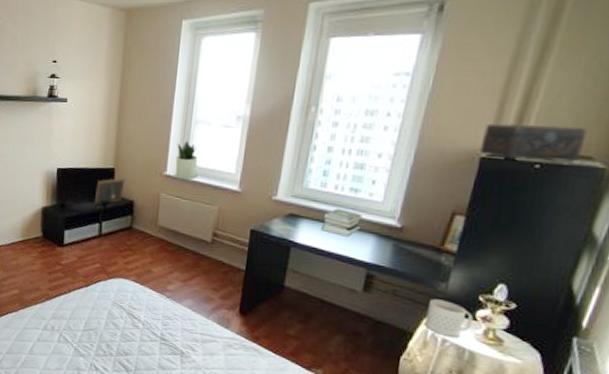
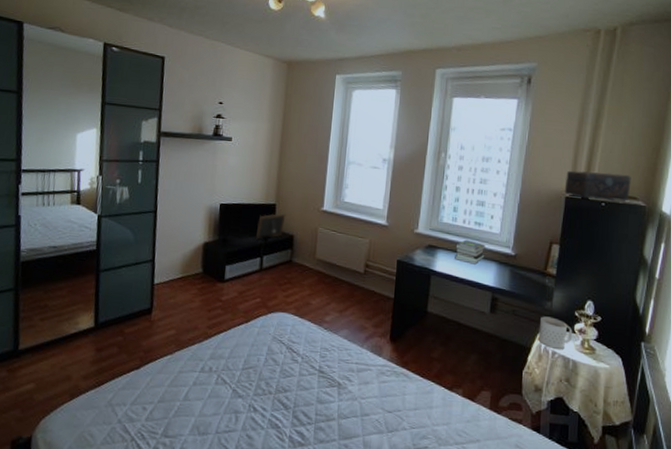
planter: present [174,140,199,180] -> none [330,179,352,215]

